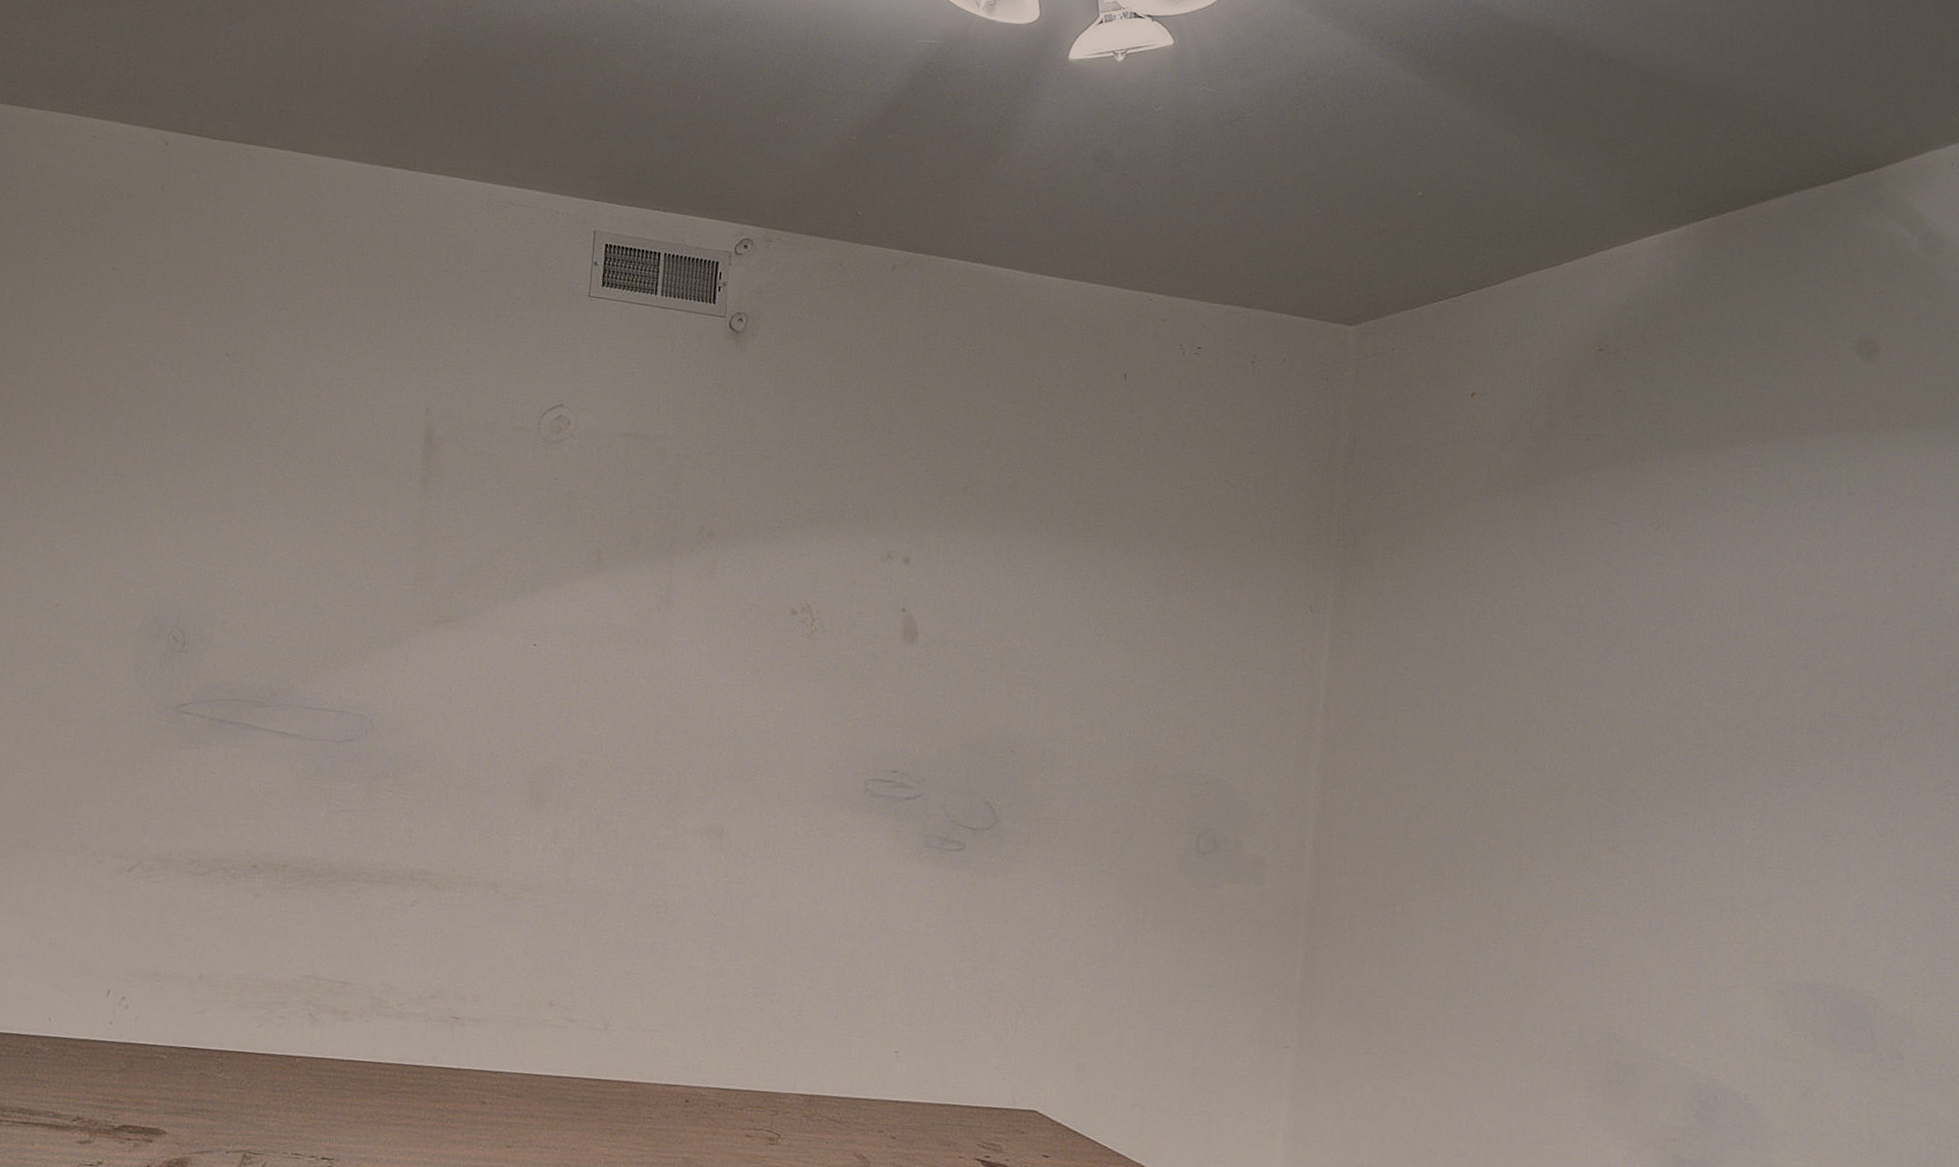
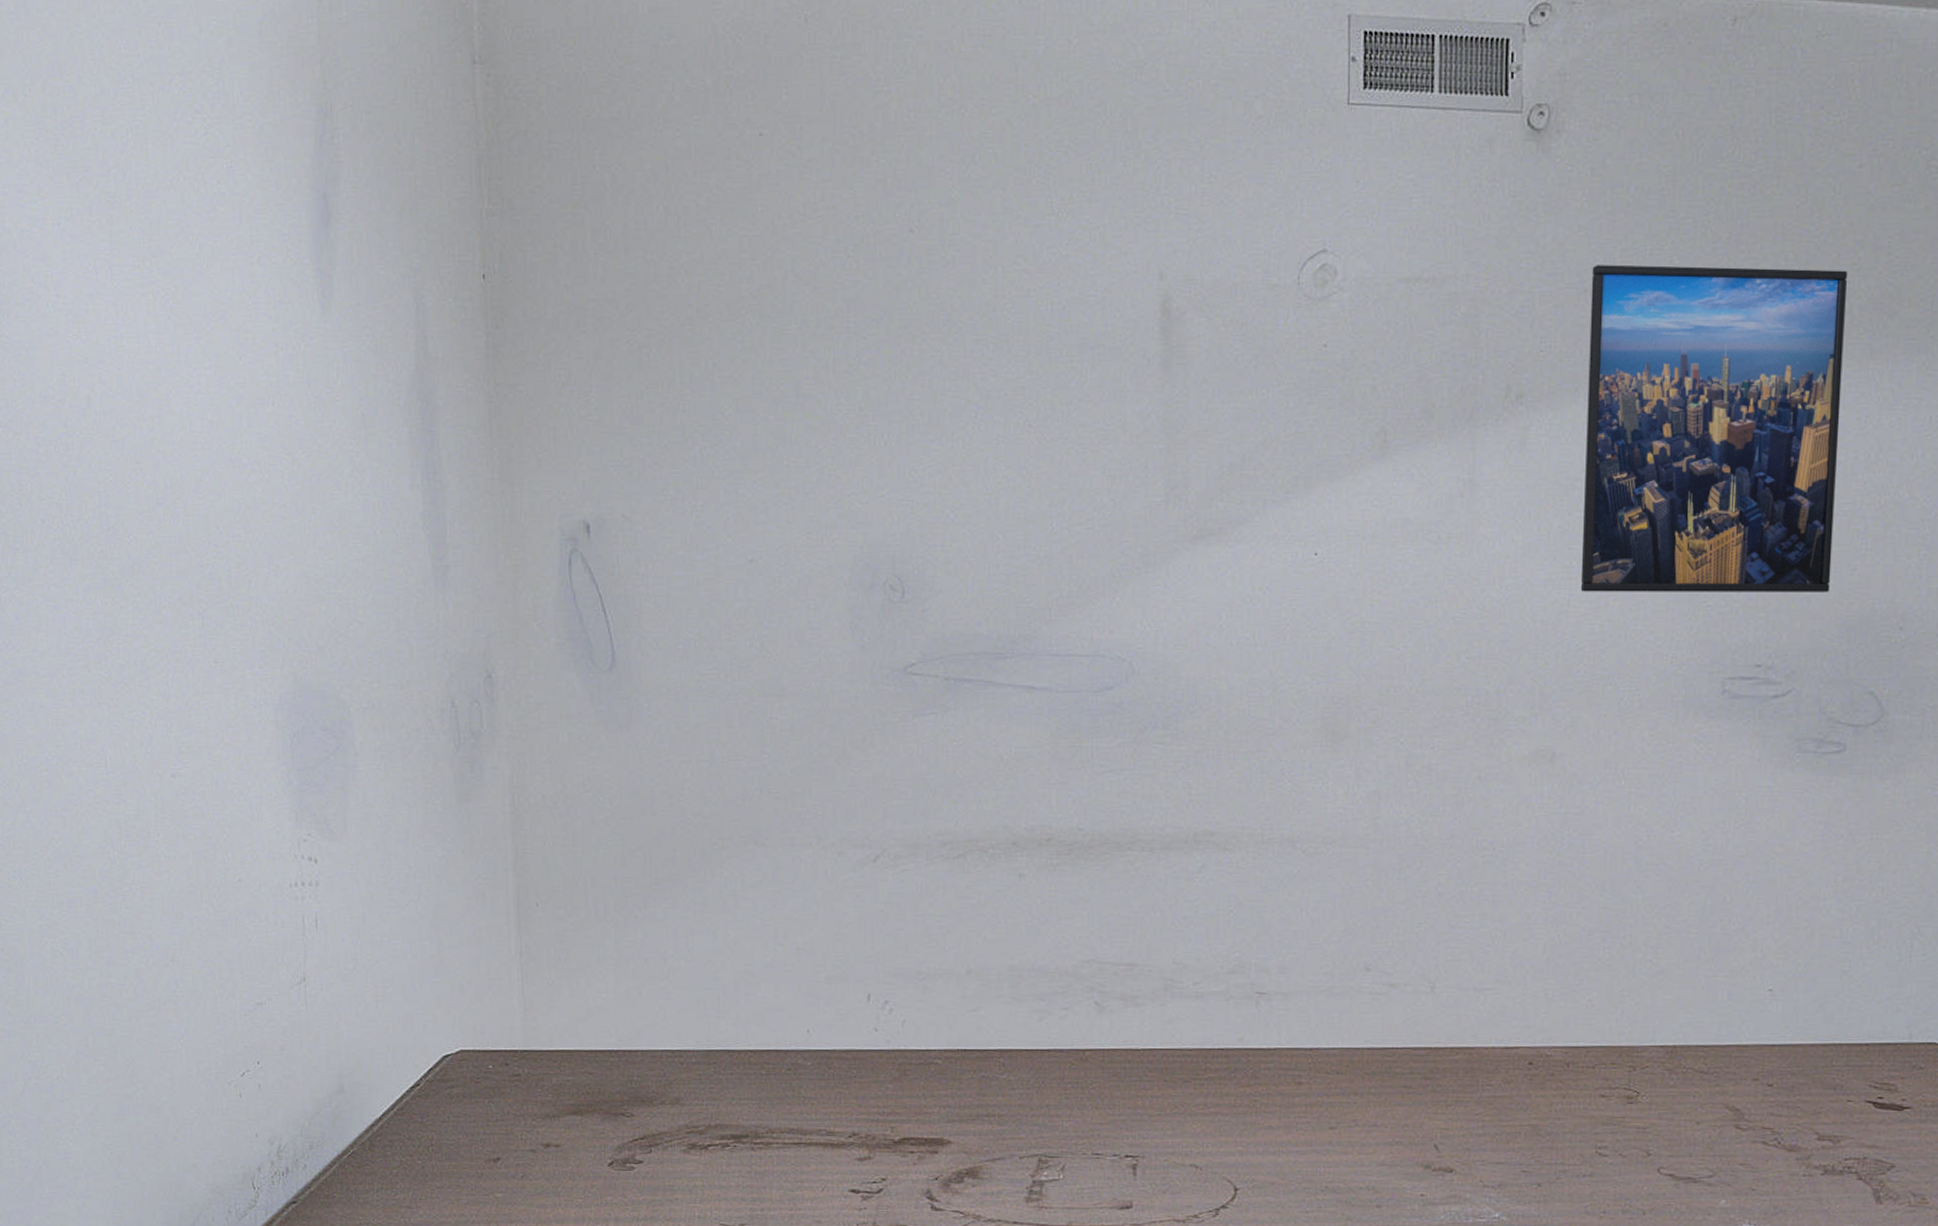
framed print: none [751,438,976,716] -> present [1580,264,1848,592]

